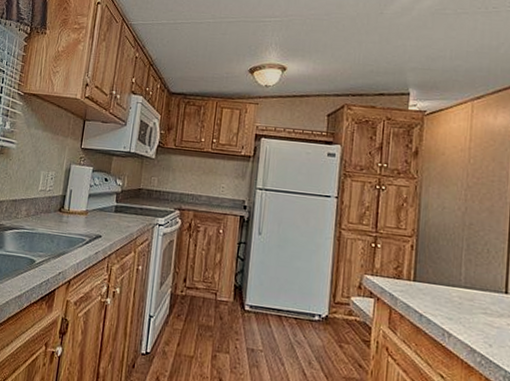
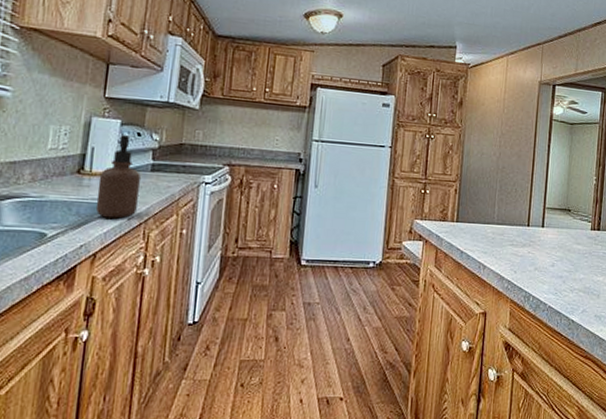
soap dispenser: none [71,180,106,252] -> present [95,135,141,219]

